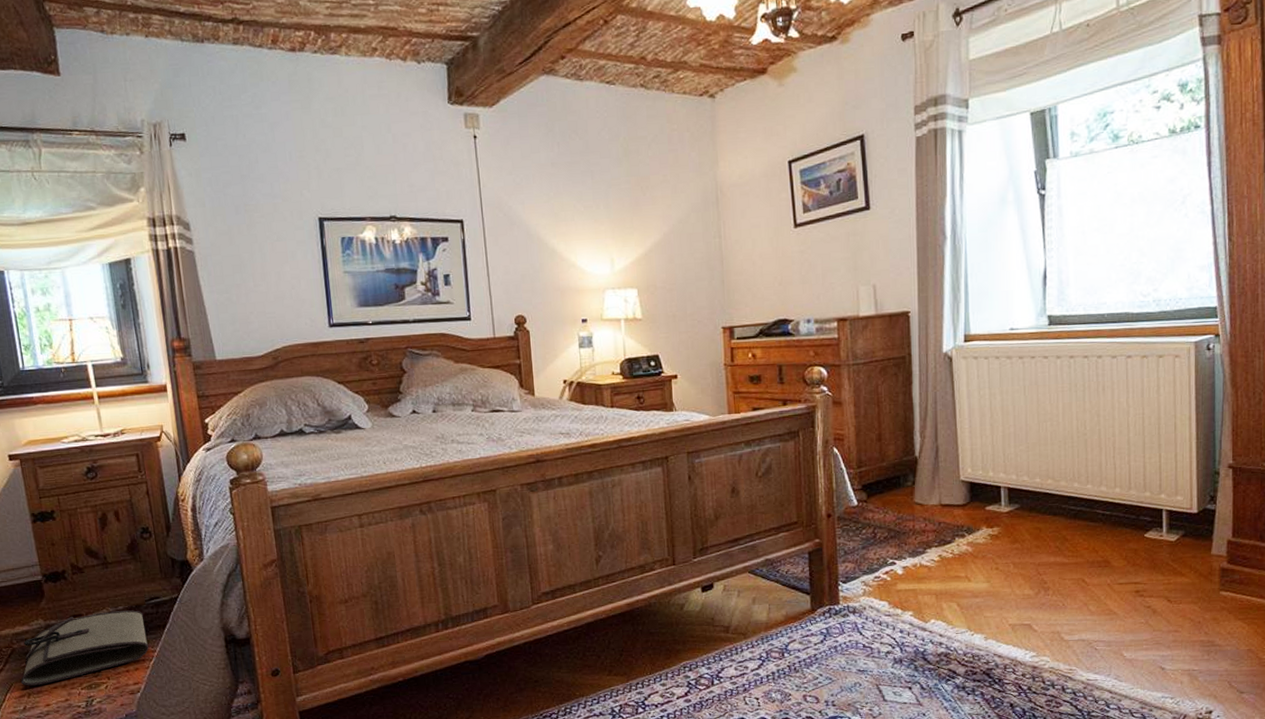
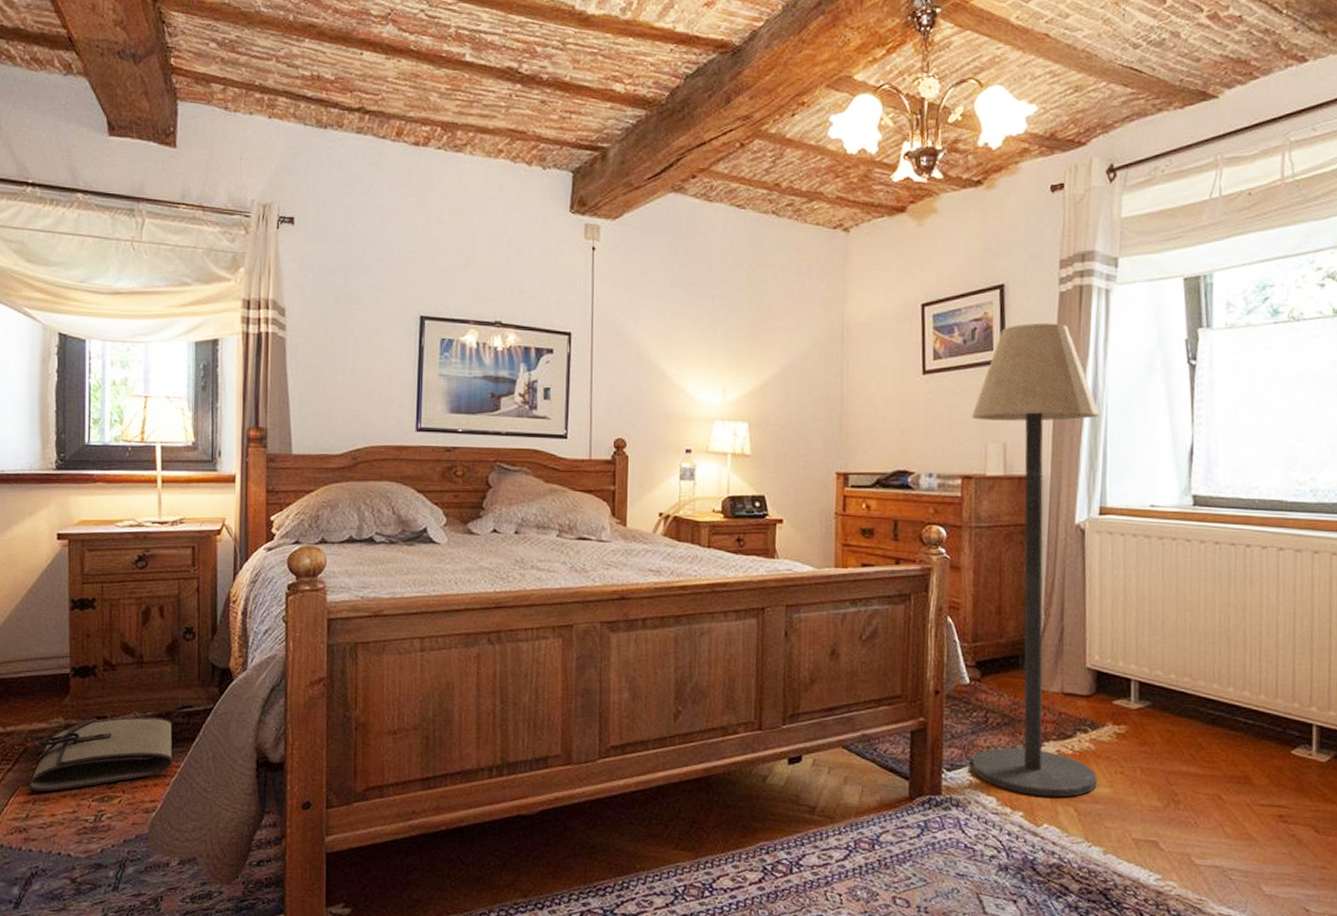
floor lamp: none [842,167,975,597] -> present [971,323,1100,798]

